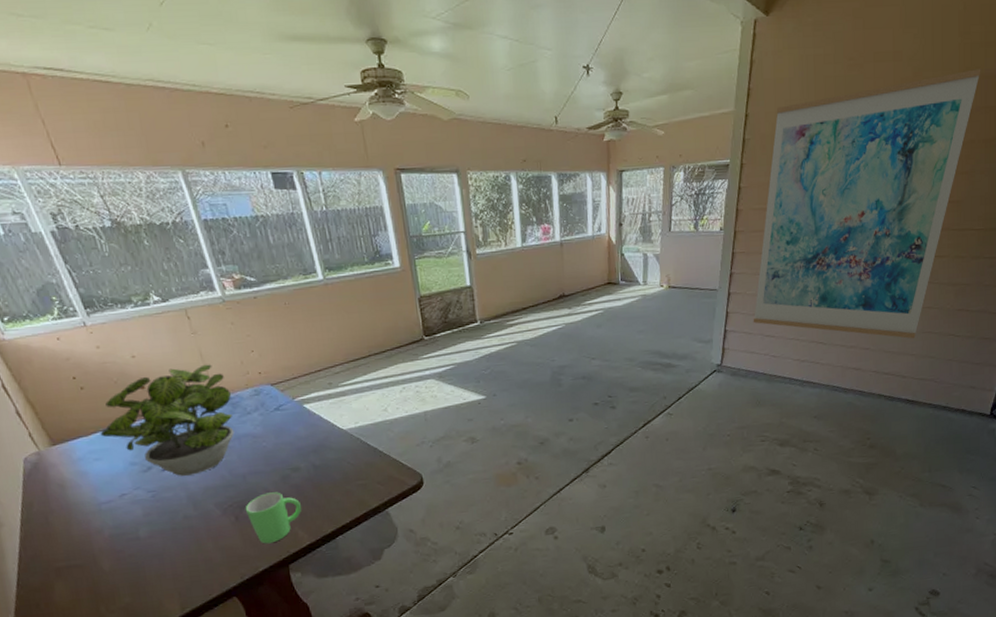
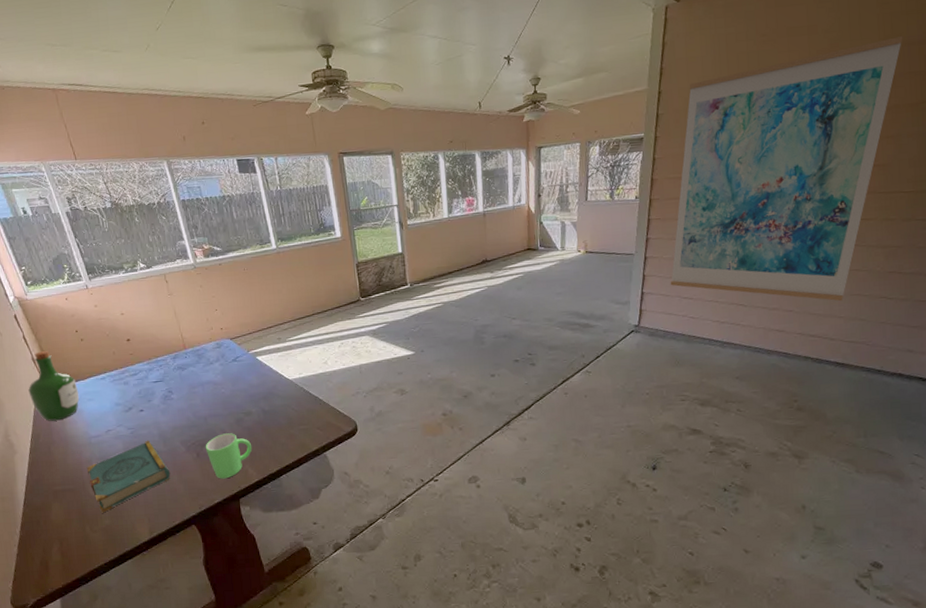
wine bottle: none [13,402,83,487] -> present [28,351,80,421]
book: none [96,504,204,590] -> present [86,440,171,513]
potted plant: present [100,364,235,476] -> none [94,320,199,416]

